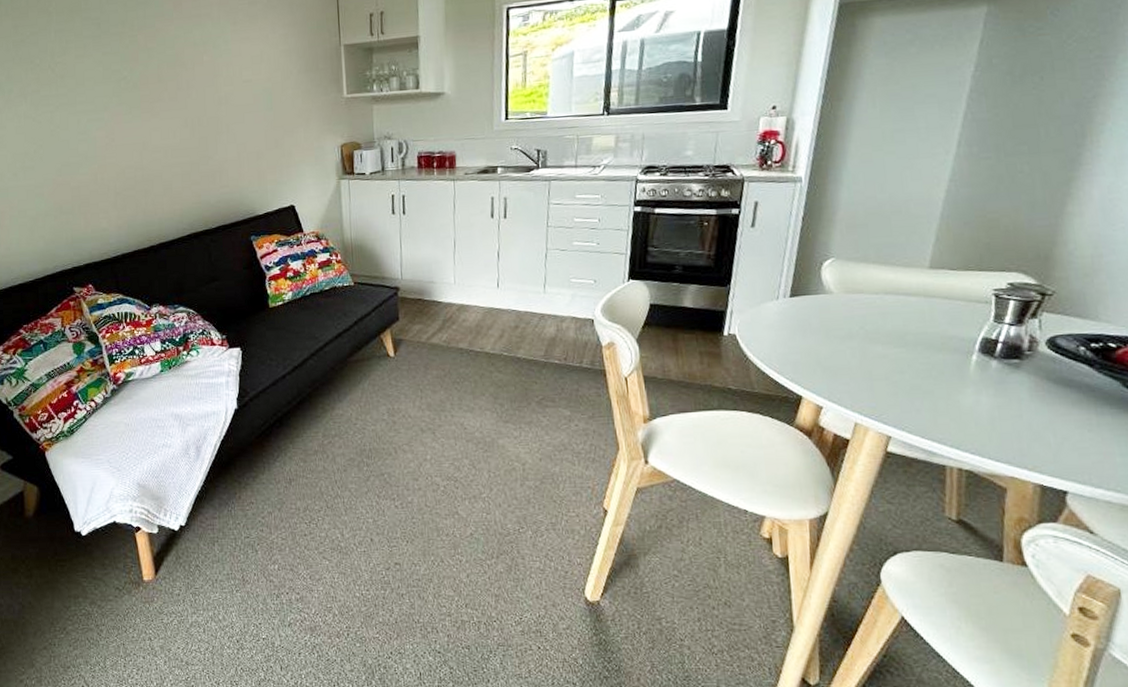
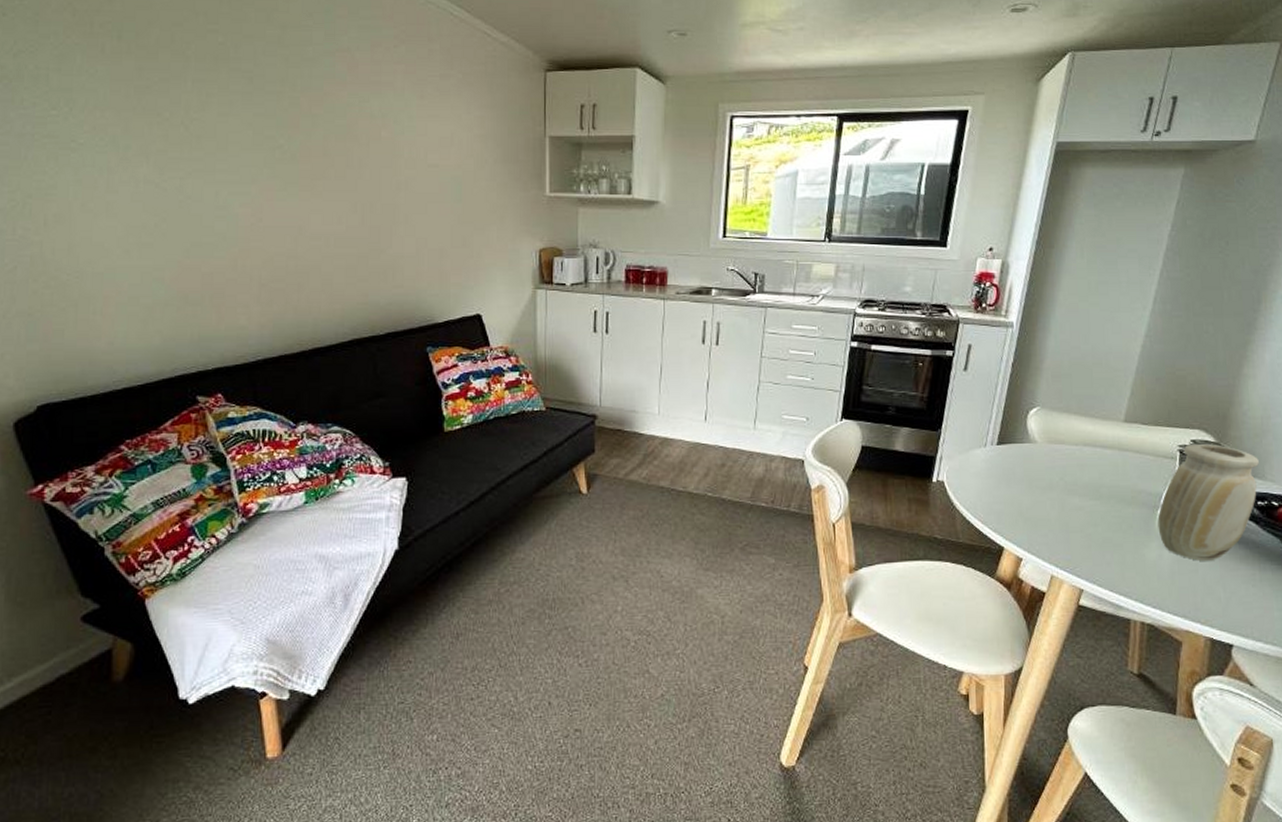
vase: none [972,286,1091,406] -> present [1157,443,1259,561]

